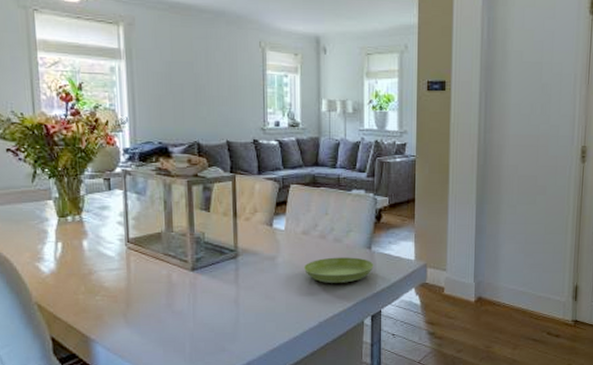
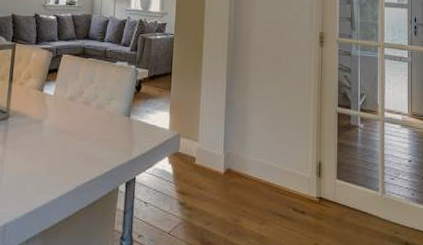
saucer: present [303,257,374,283] -> none [66,123,132,149]

